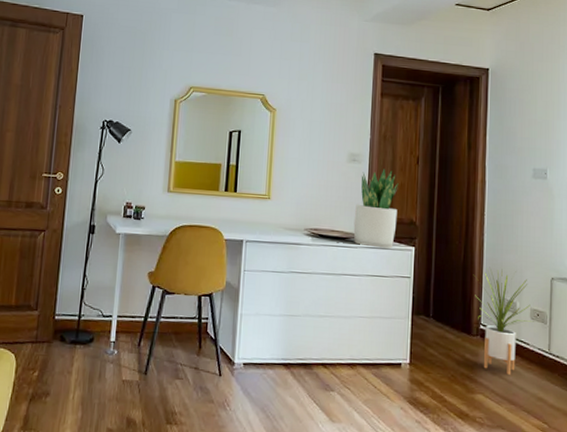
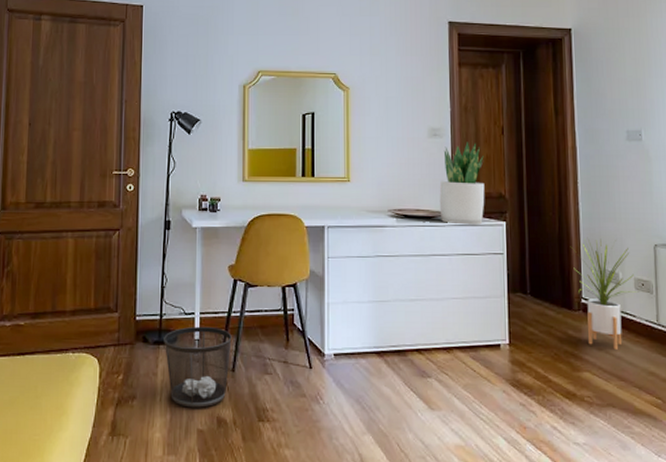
waste bin: none [80,329,147,408] -> present [164,326,232,408]

